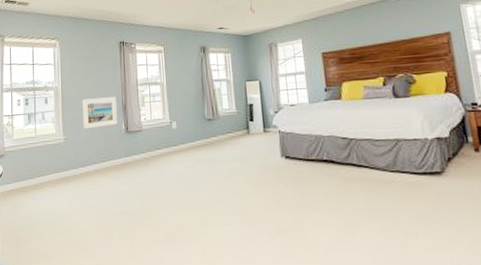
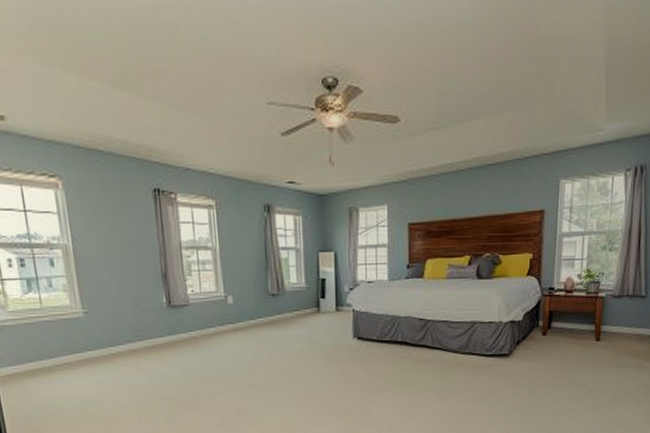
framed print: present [82,97,118,129] -> none [104,262,157,301]

